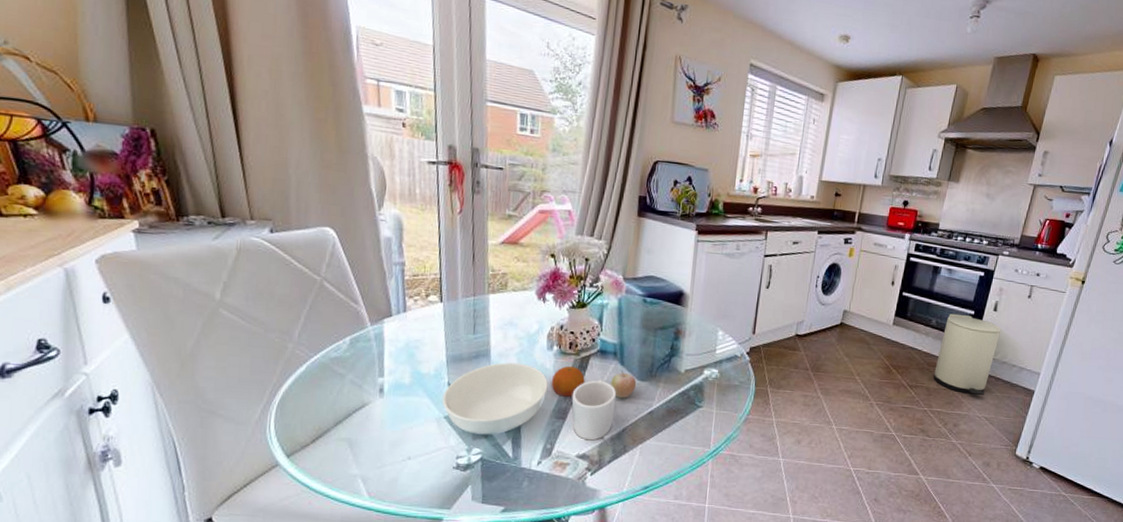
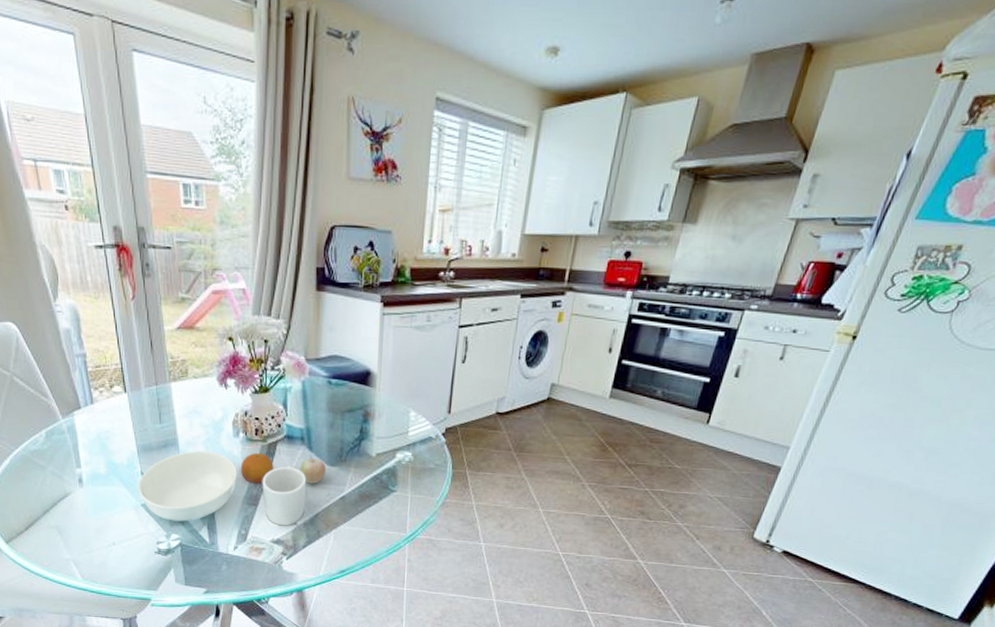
pedal bin: present [933,313,1002,395] -> none [657,382,744,473]

